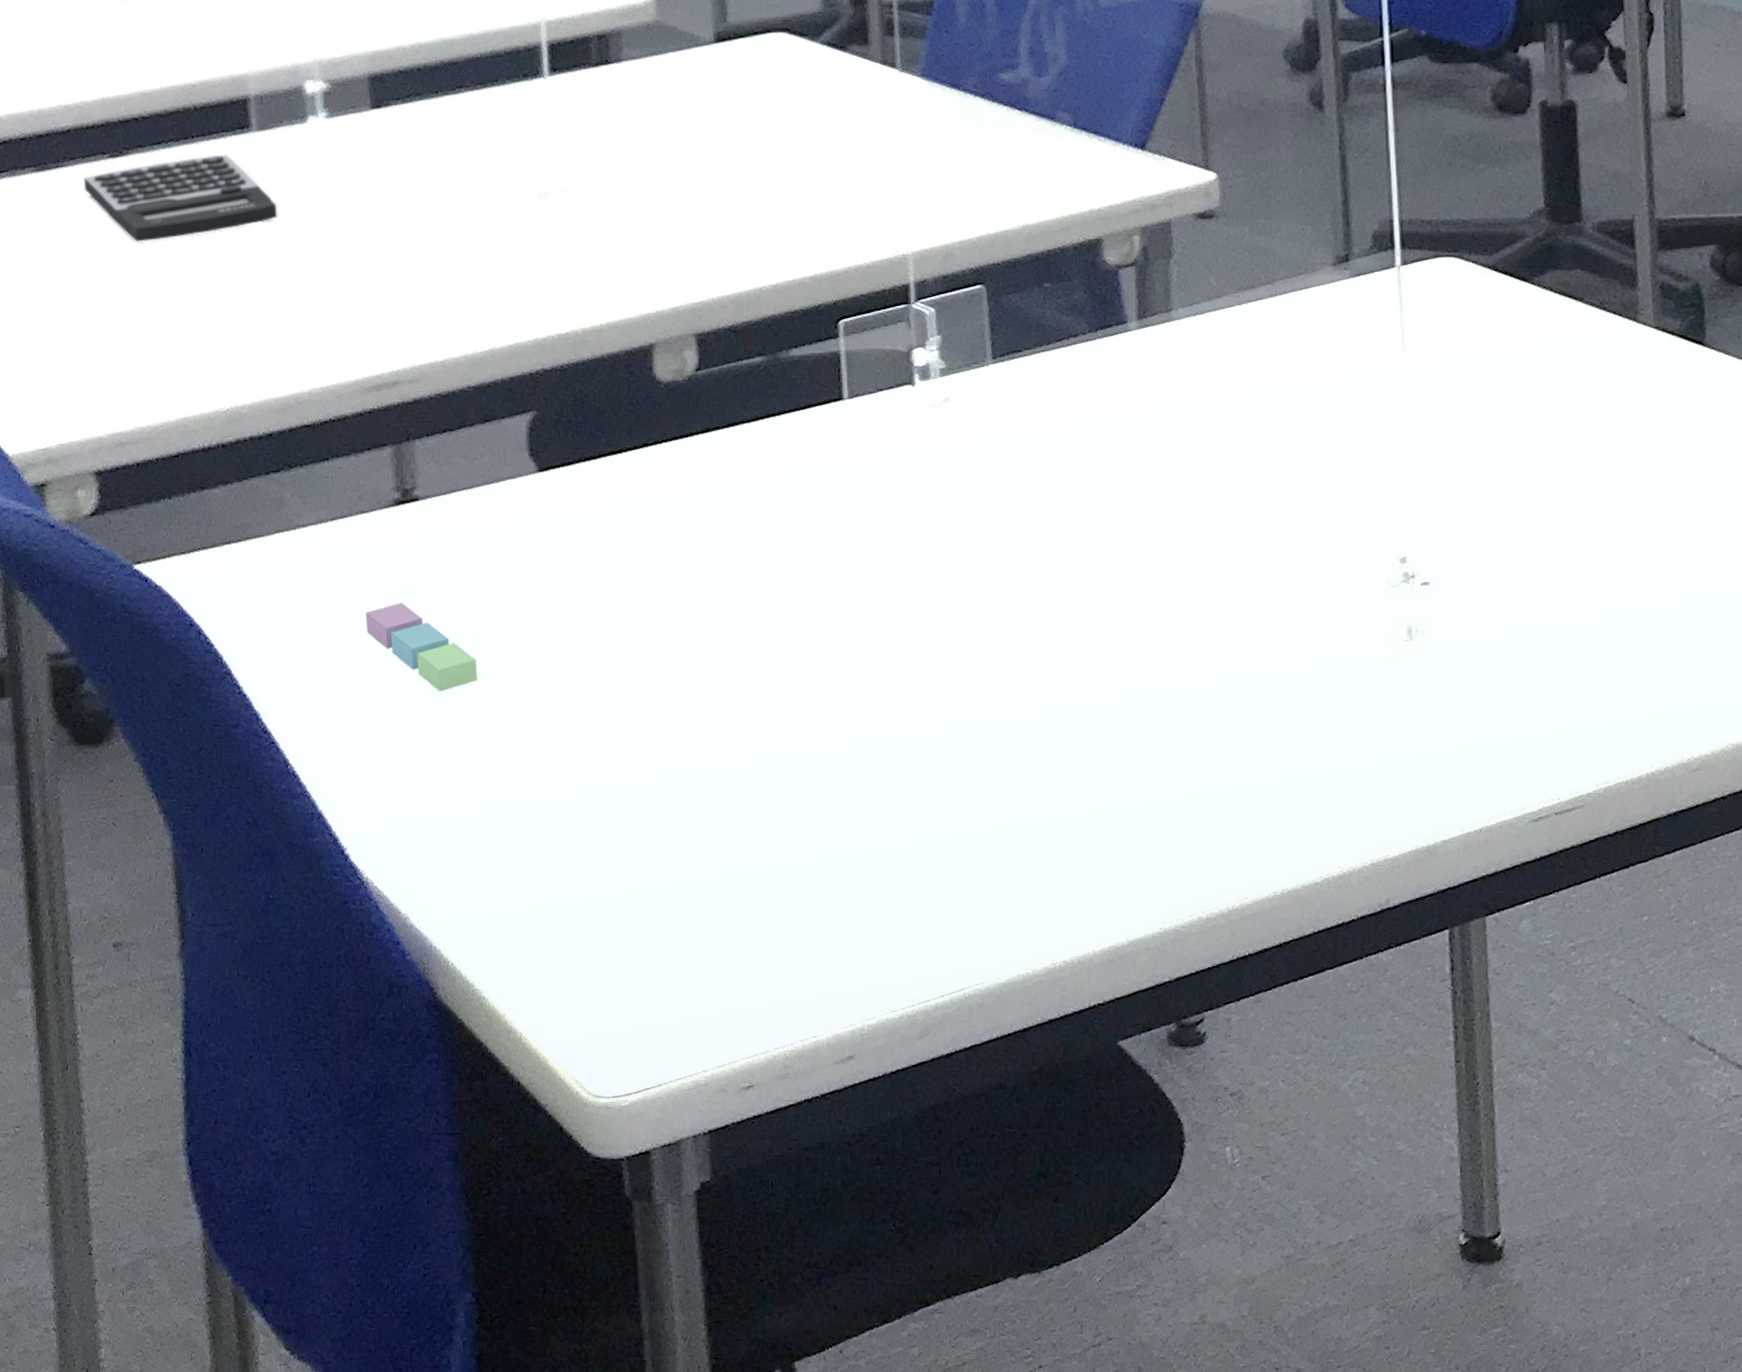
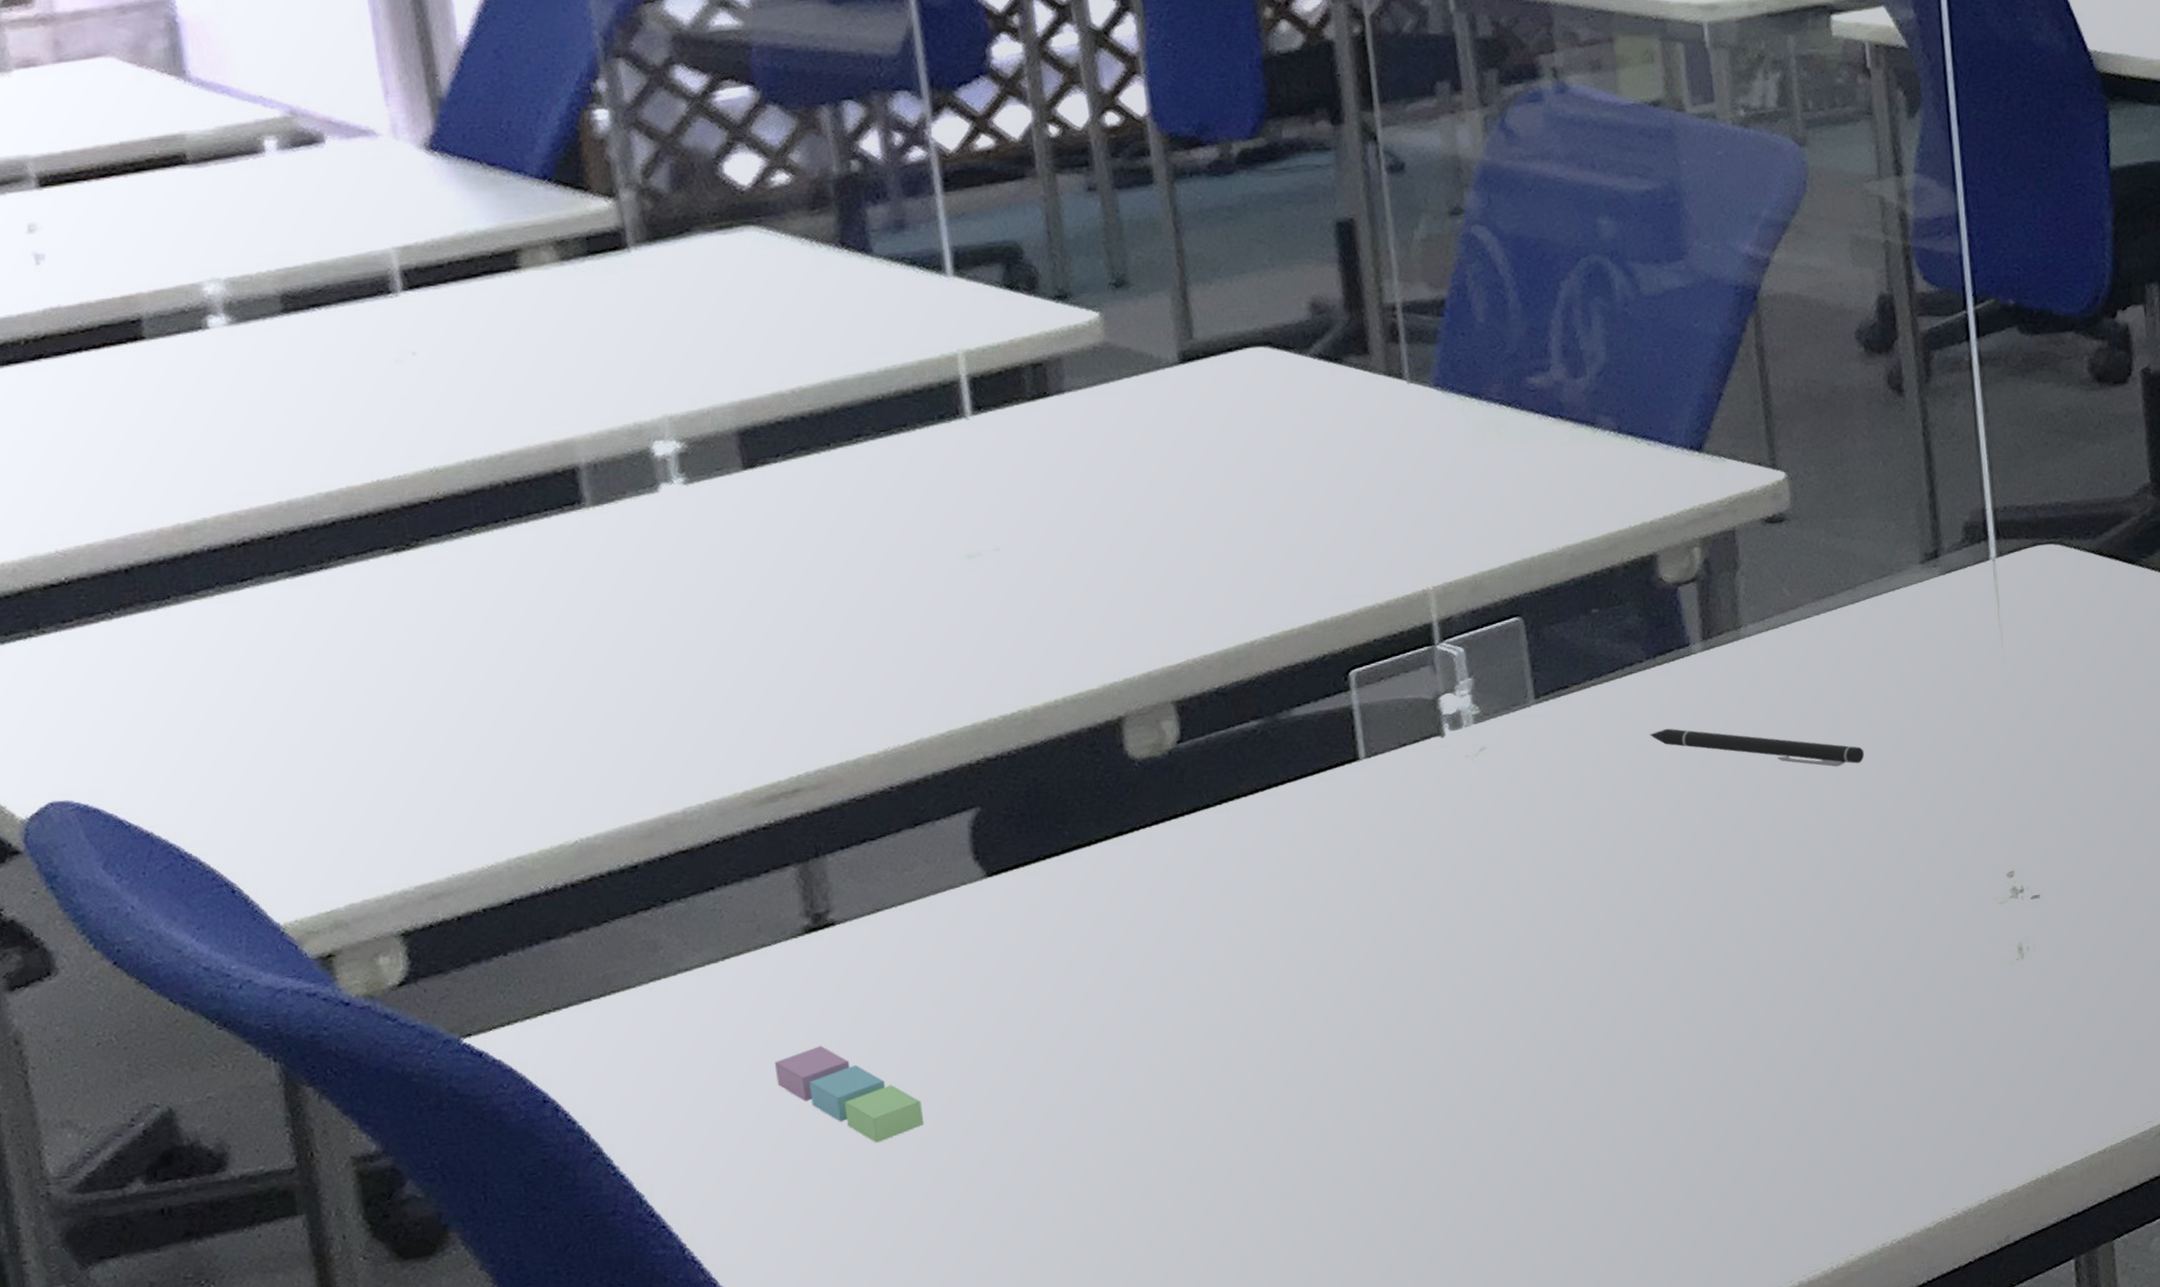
calculator: present [83,154,277,242] -> none [358,537,627,652]
pen: none [1089,396,1276,446] -> present [1650,728,1865,768]

